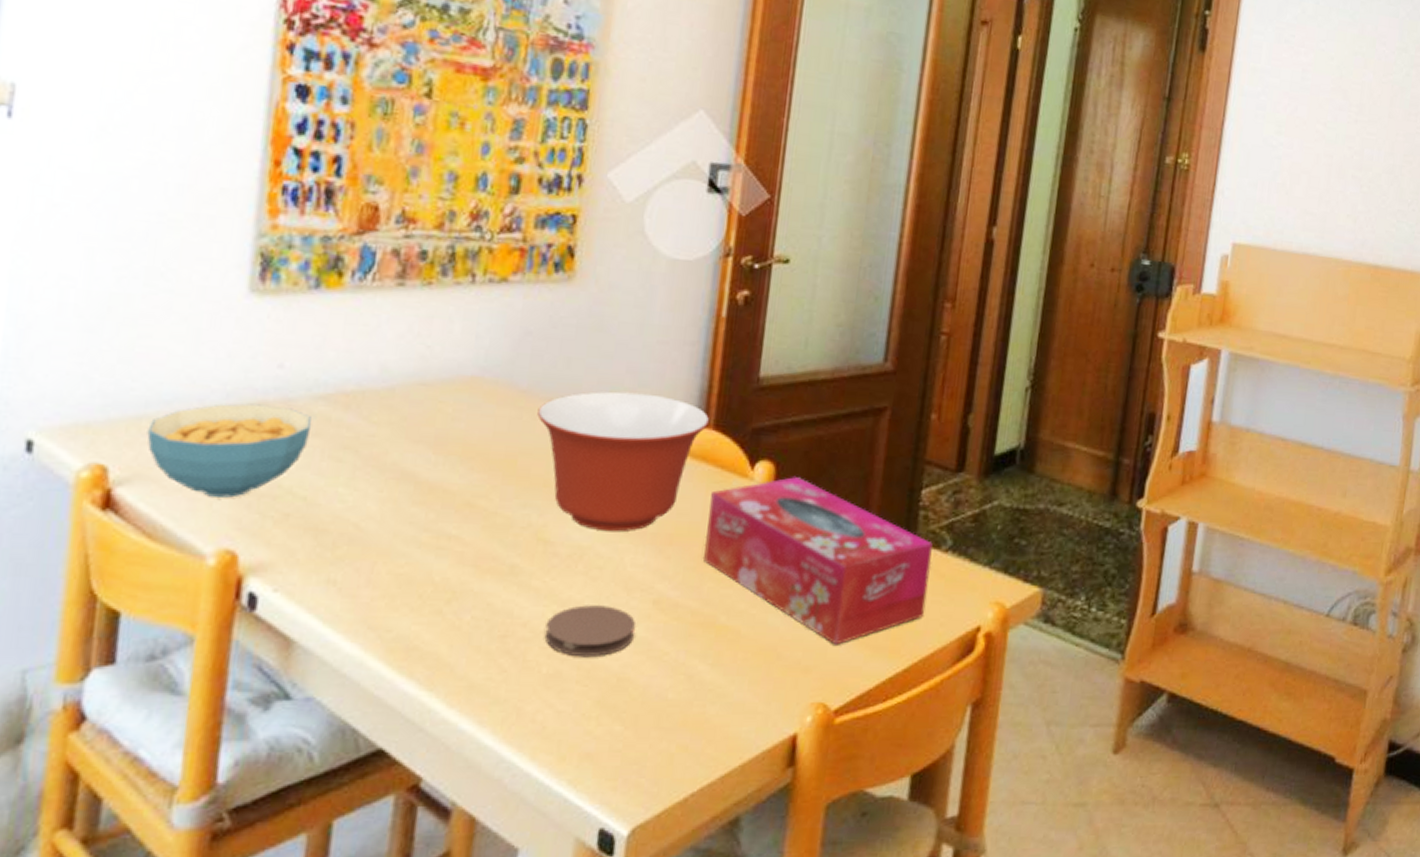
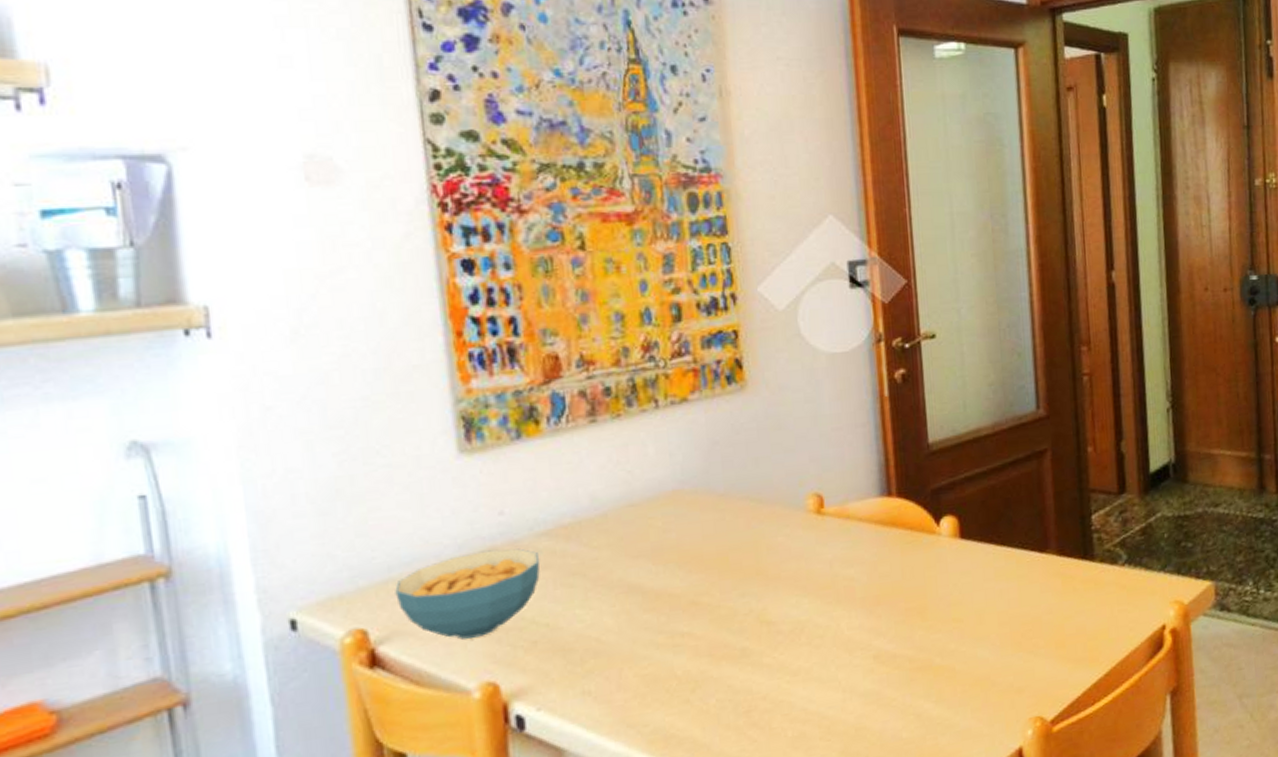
mixing bowl: present [537,391,710,532] -> none [738,476,893,605]
coaster: present [544,604,637,658] -> none [783,668,863,717]
tissue box: present [702,475,933,645] -> none [906,524,1114,665]

